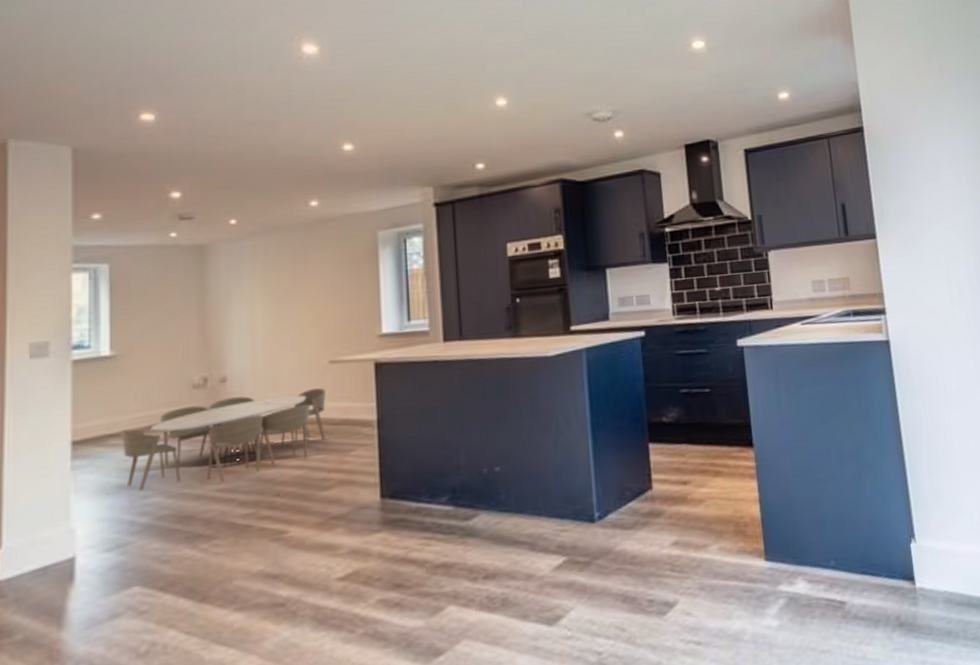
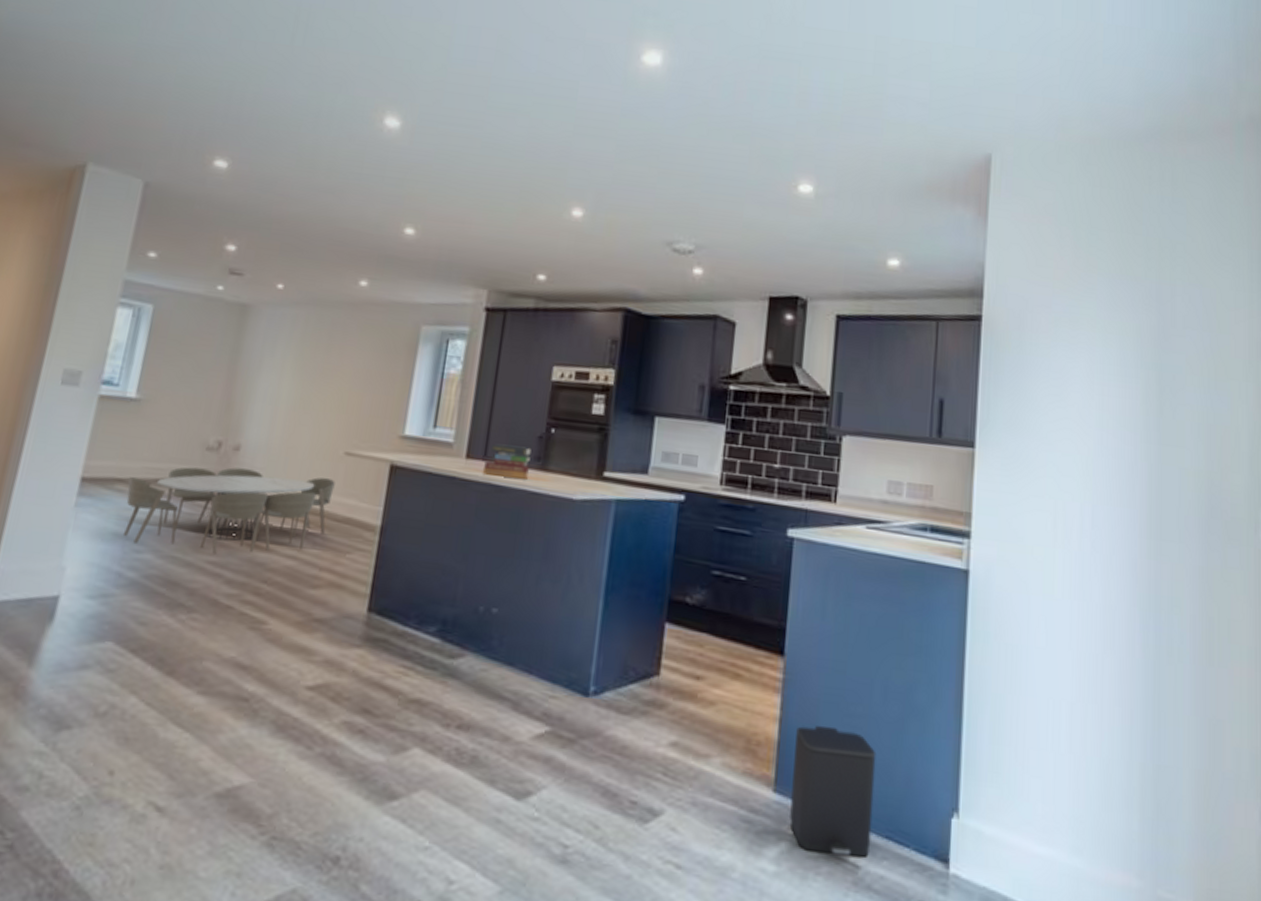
books: none [461,319,503,354] -> present [482,443,532,479]
pedal bin: none [774,495,852,601] -> present [788,726,877,857]

